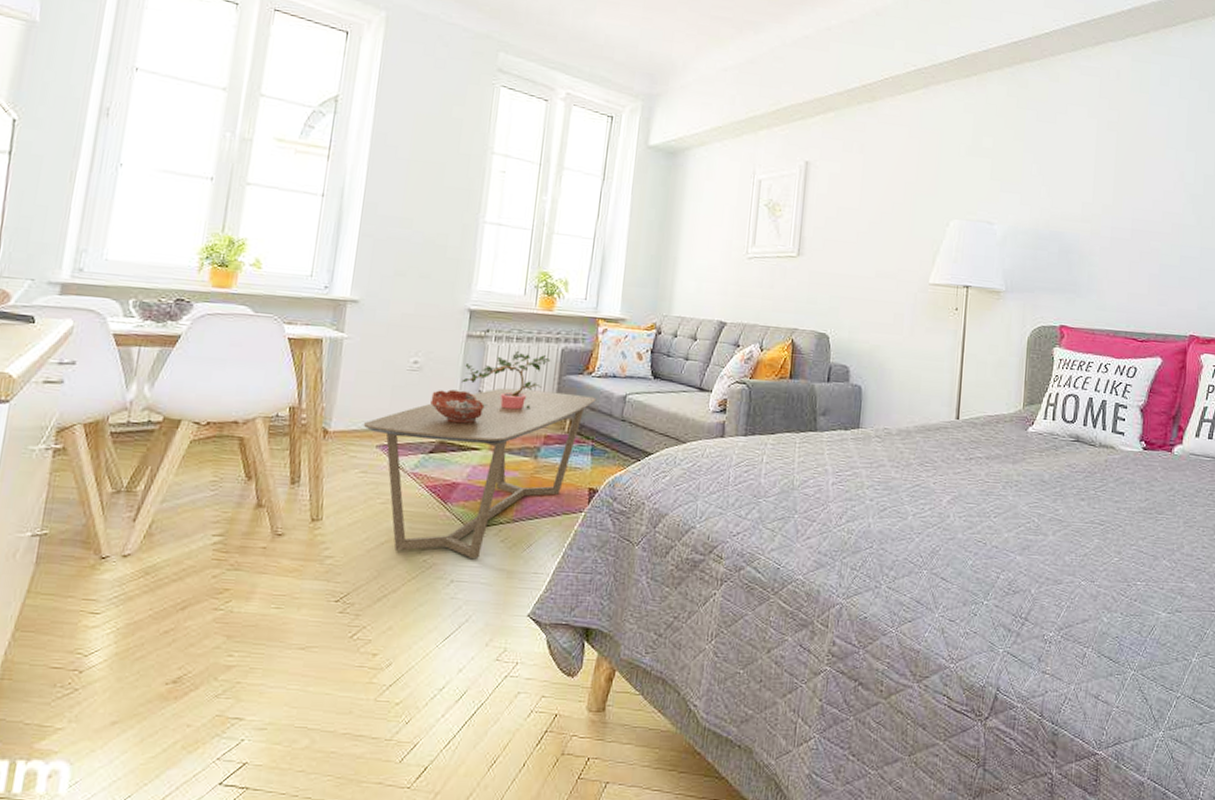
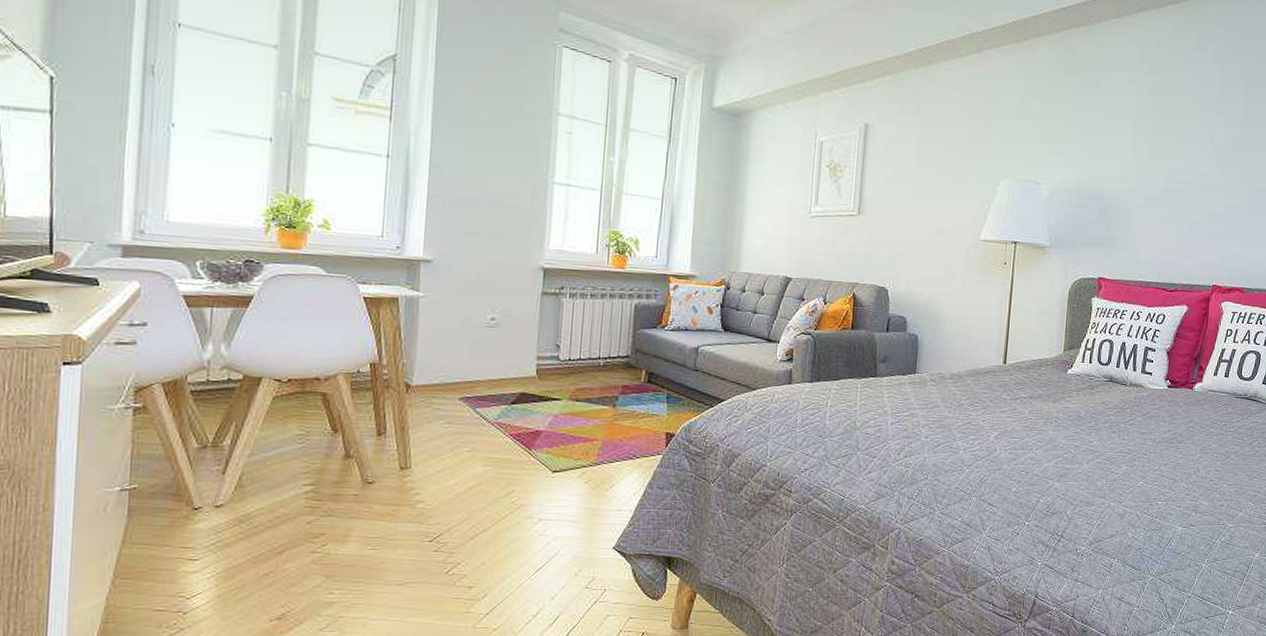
coffee table: present [363,387,597,560] -> none [444,342,670,500]
ceramic bowl: present [430,389,485,424] -> none [510,344,563,376]
potted plant: present [461,350,551,410] -> none [539,306,625,362]

